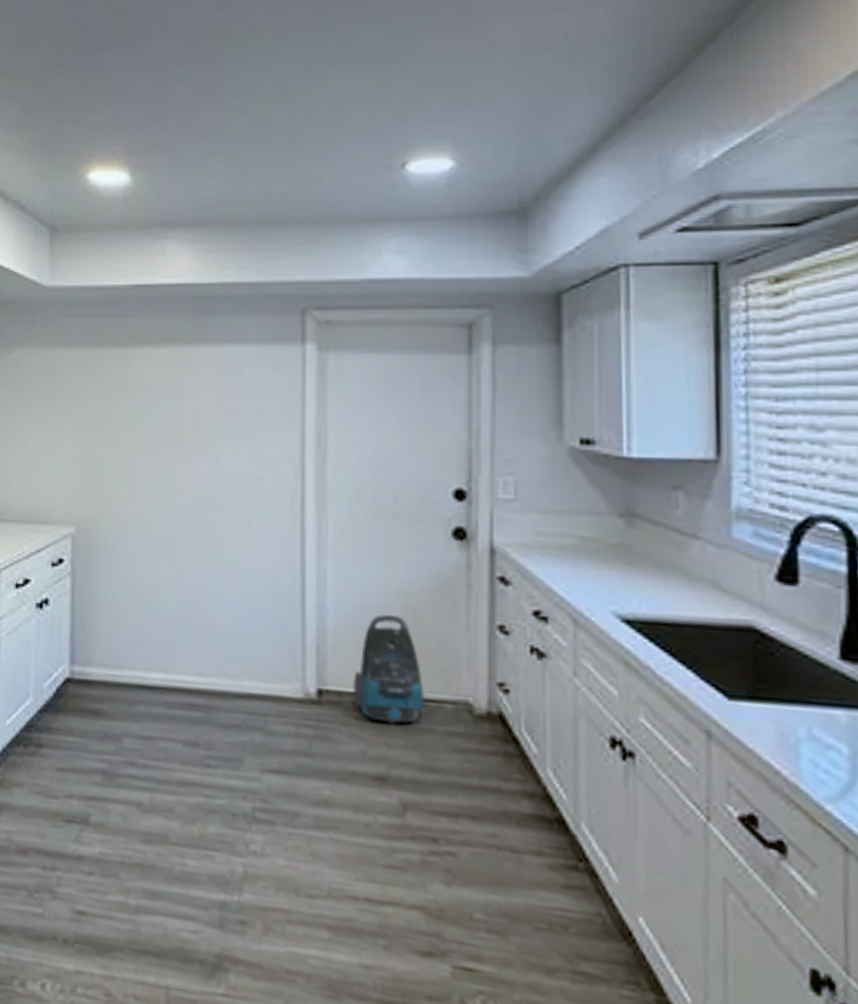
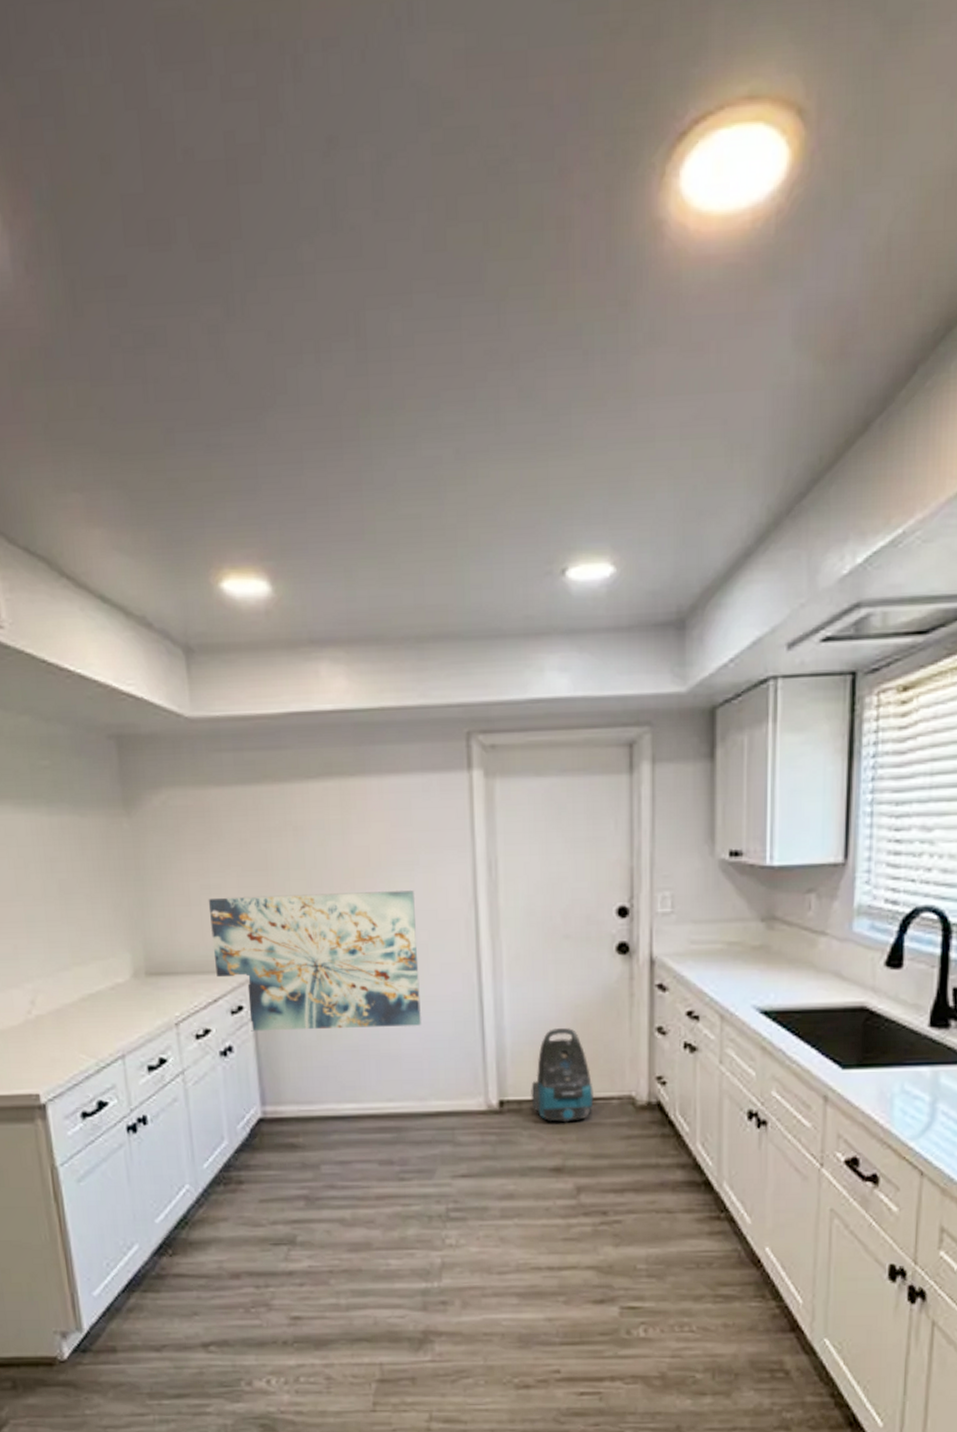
wall art: none [42,451,241,597] -> present [208,890,421,1032]

